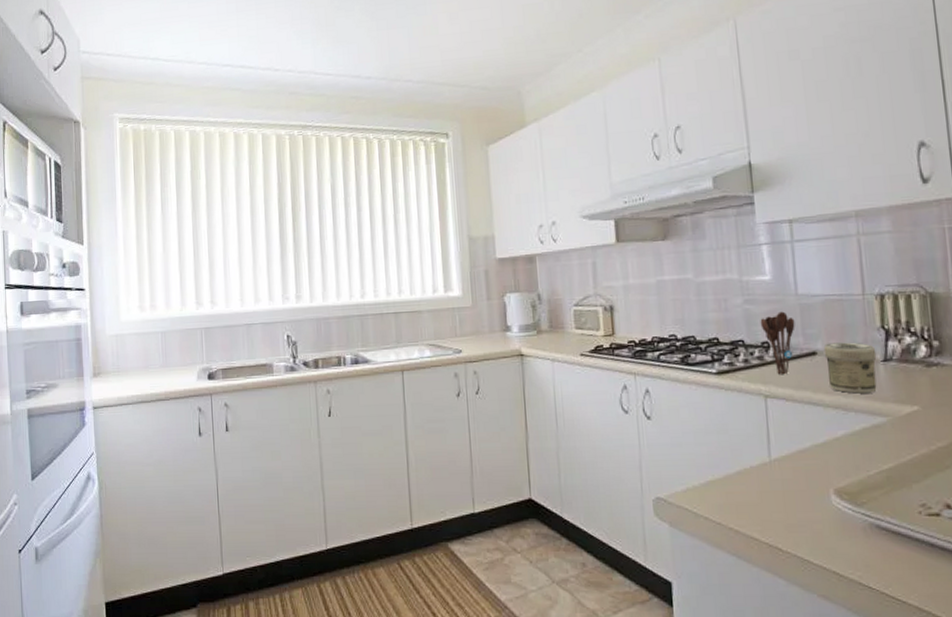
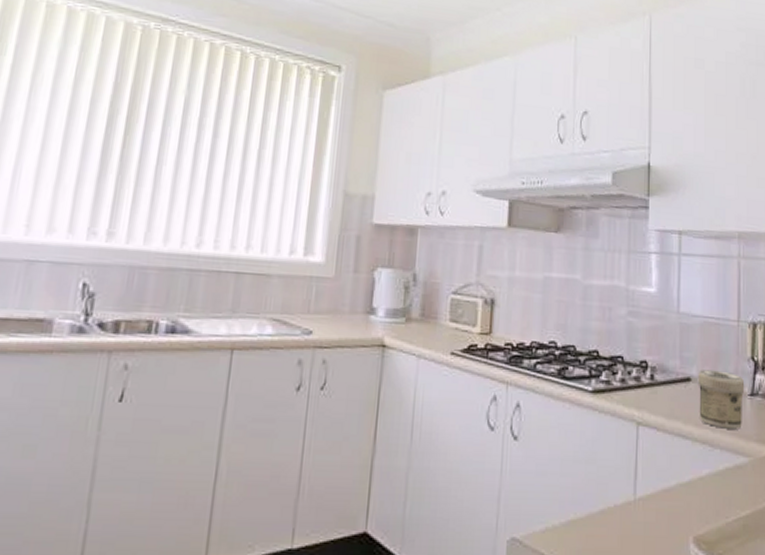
utensil holder: present [760,311,795,375] -> none [641,329,674,401]

